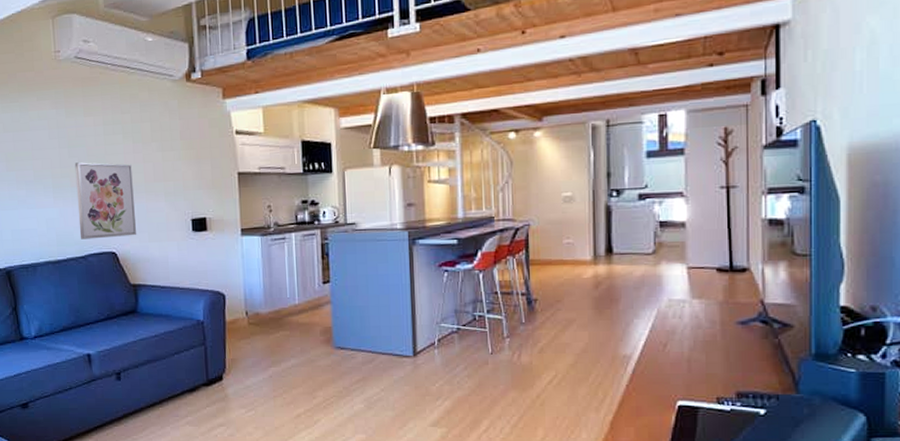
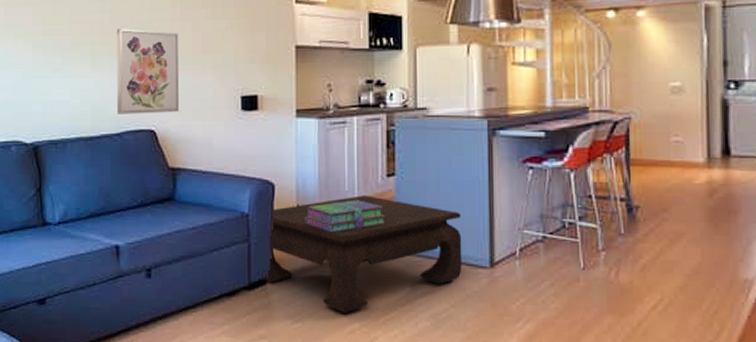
coffee table: none [219,301,390,401] -> present [262,195,462,313]
stack of books: none [253,305,323,334] -> present [305,200,385,233]

